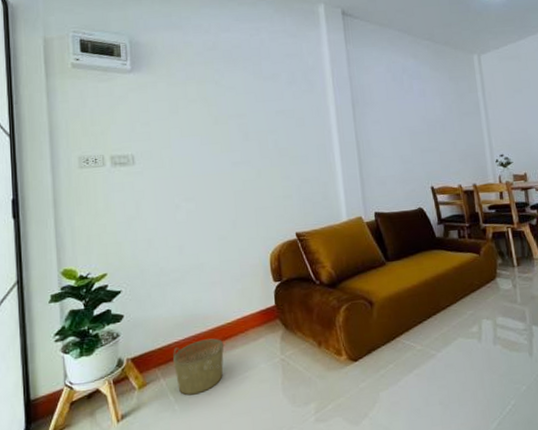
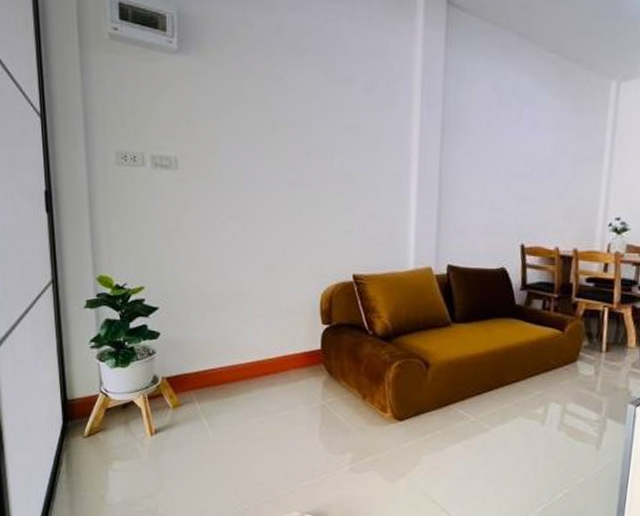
basket: present [173,338,225,396] -> none [209,371,263,424]

